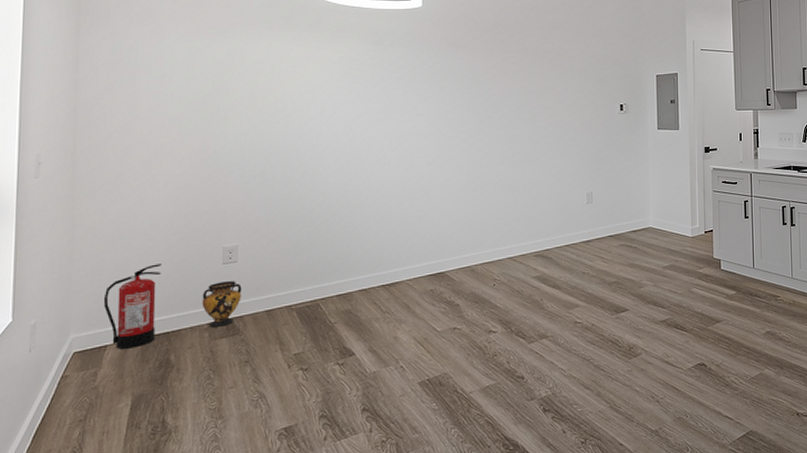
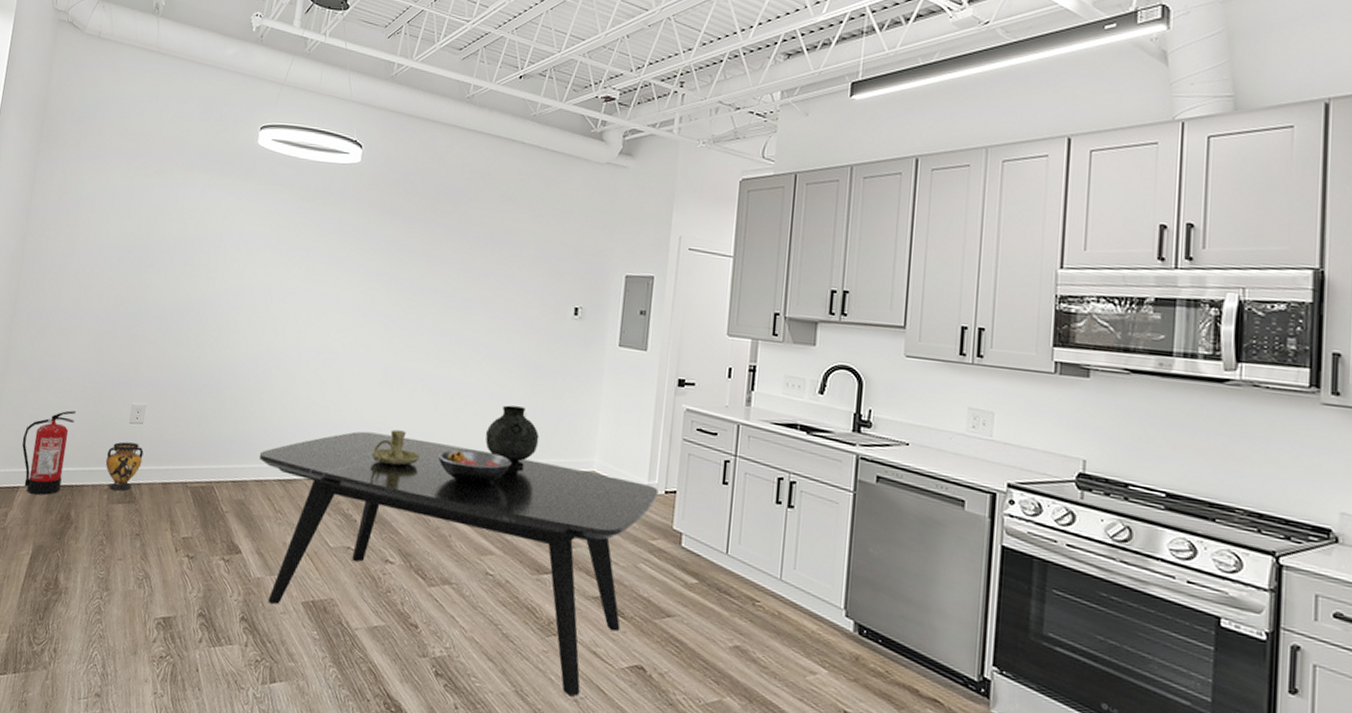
dining table: none [360,227,700,399] -> present [259,431,658,697]
candle holder: none [466,224,508,254] -> present [372,429,420,466]
fruit bowl: none [523,227,585,256] -> present [437,449,512,484]
vase: none [560,188,605,238] -> present [485,405,539,470]

